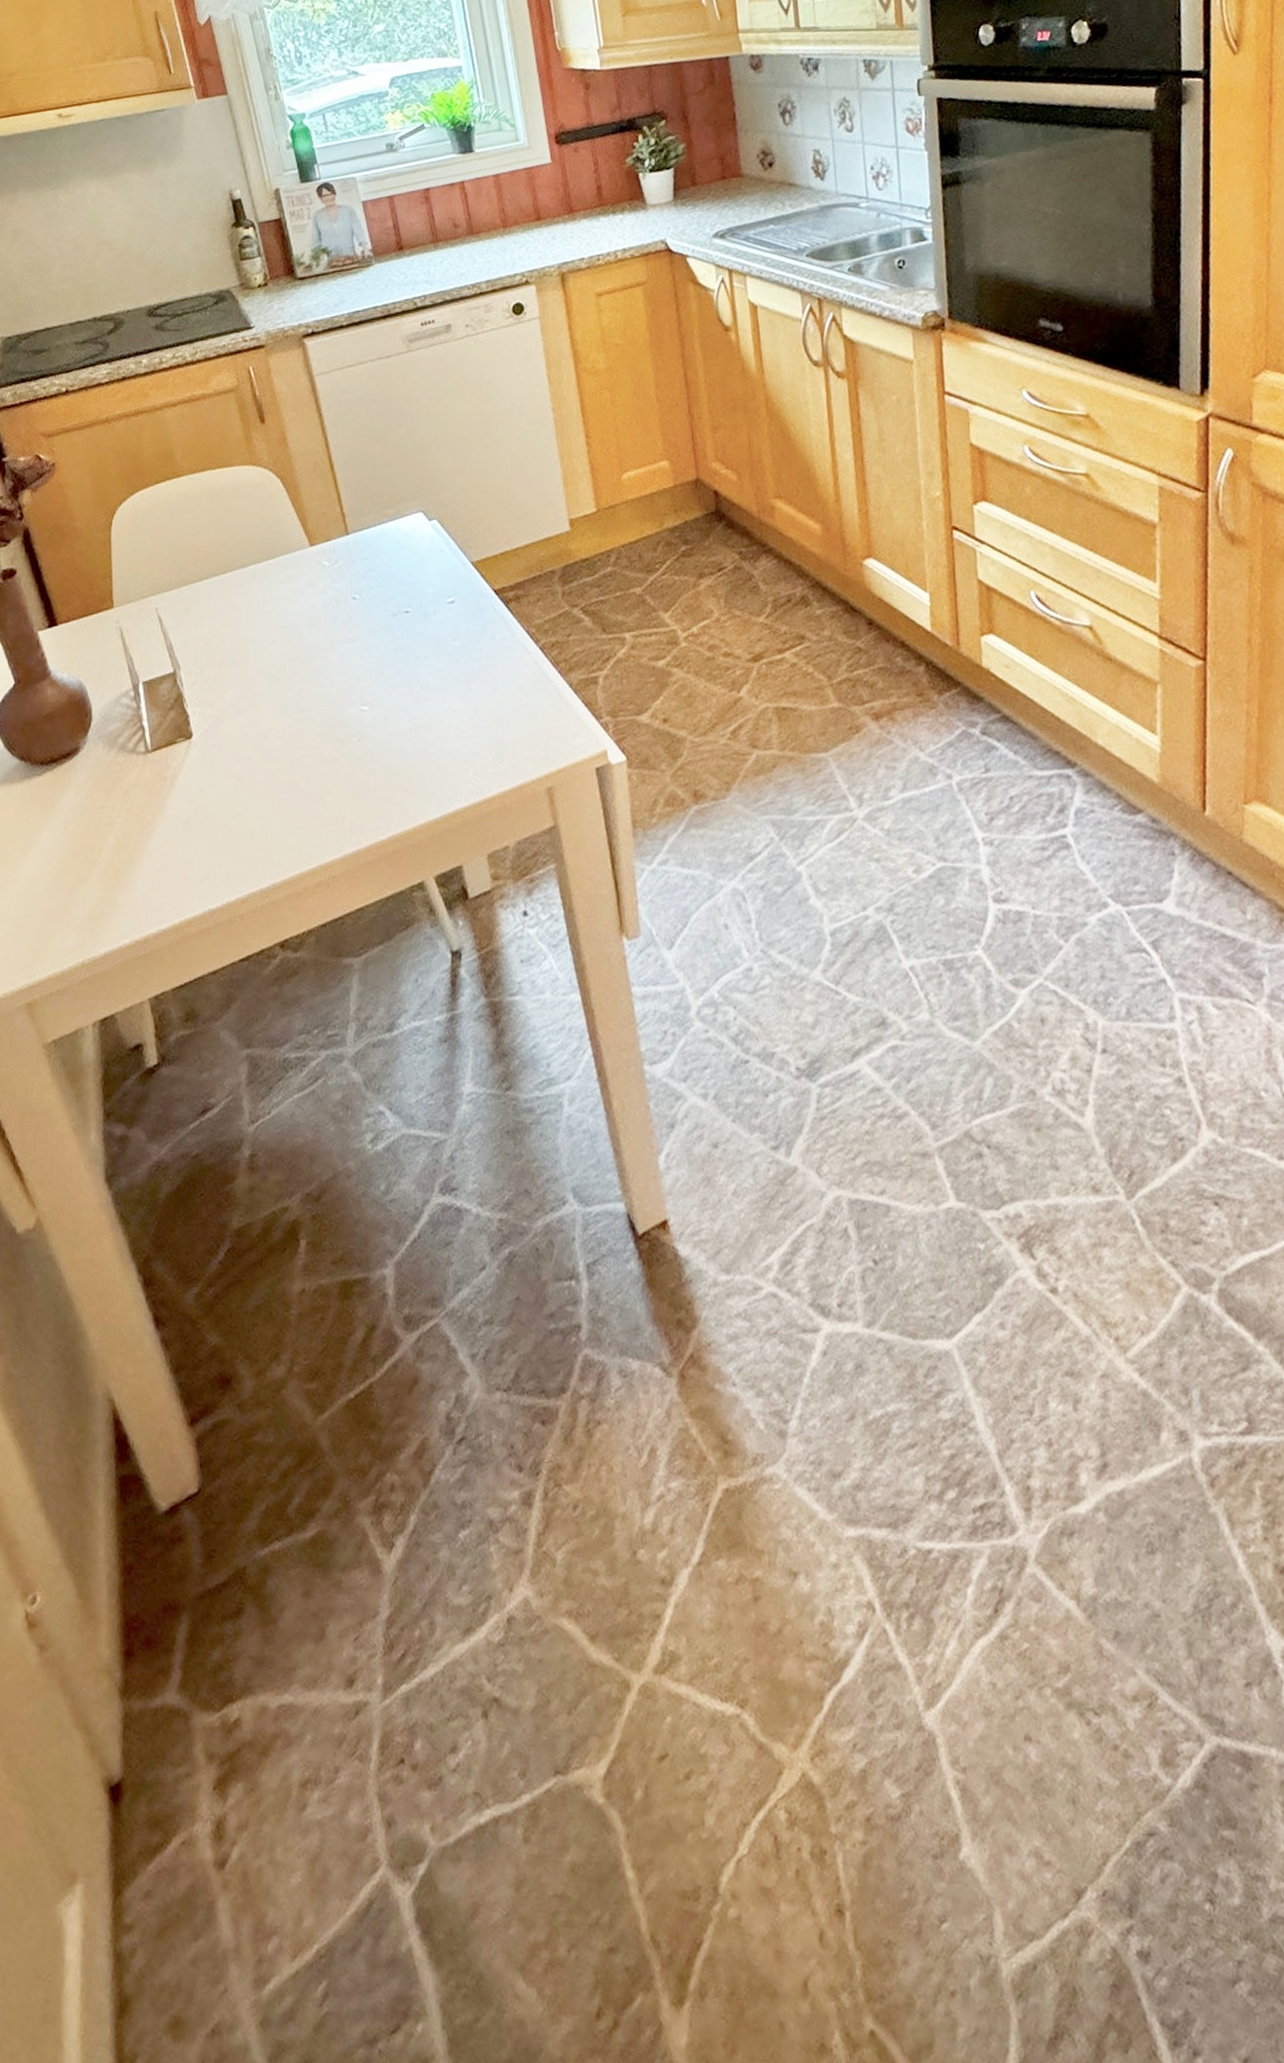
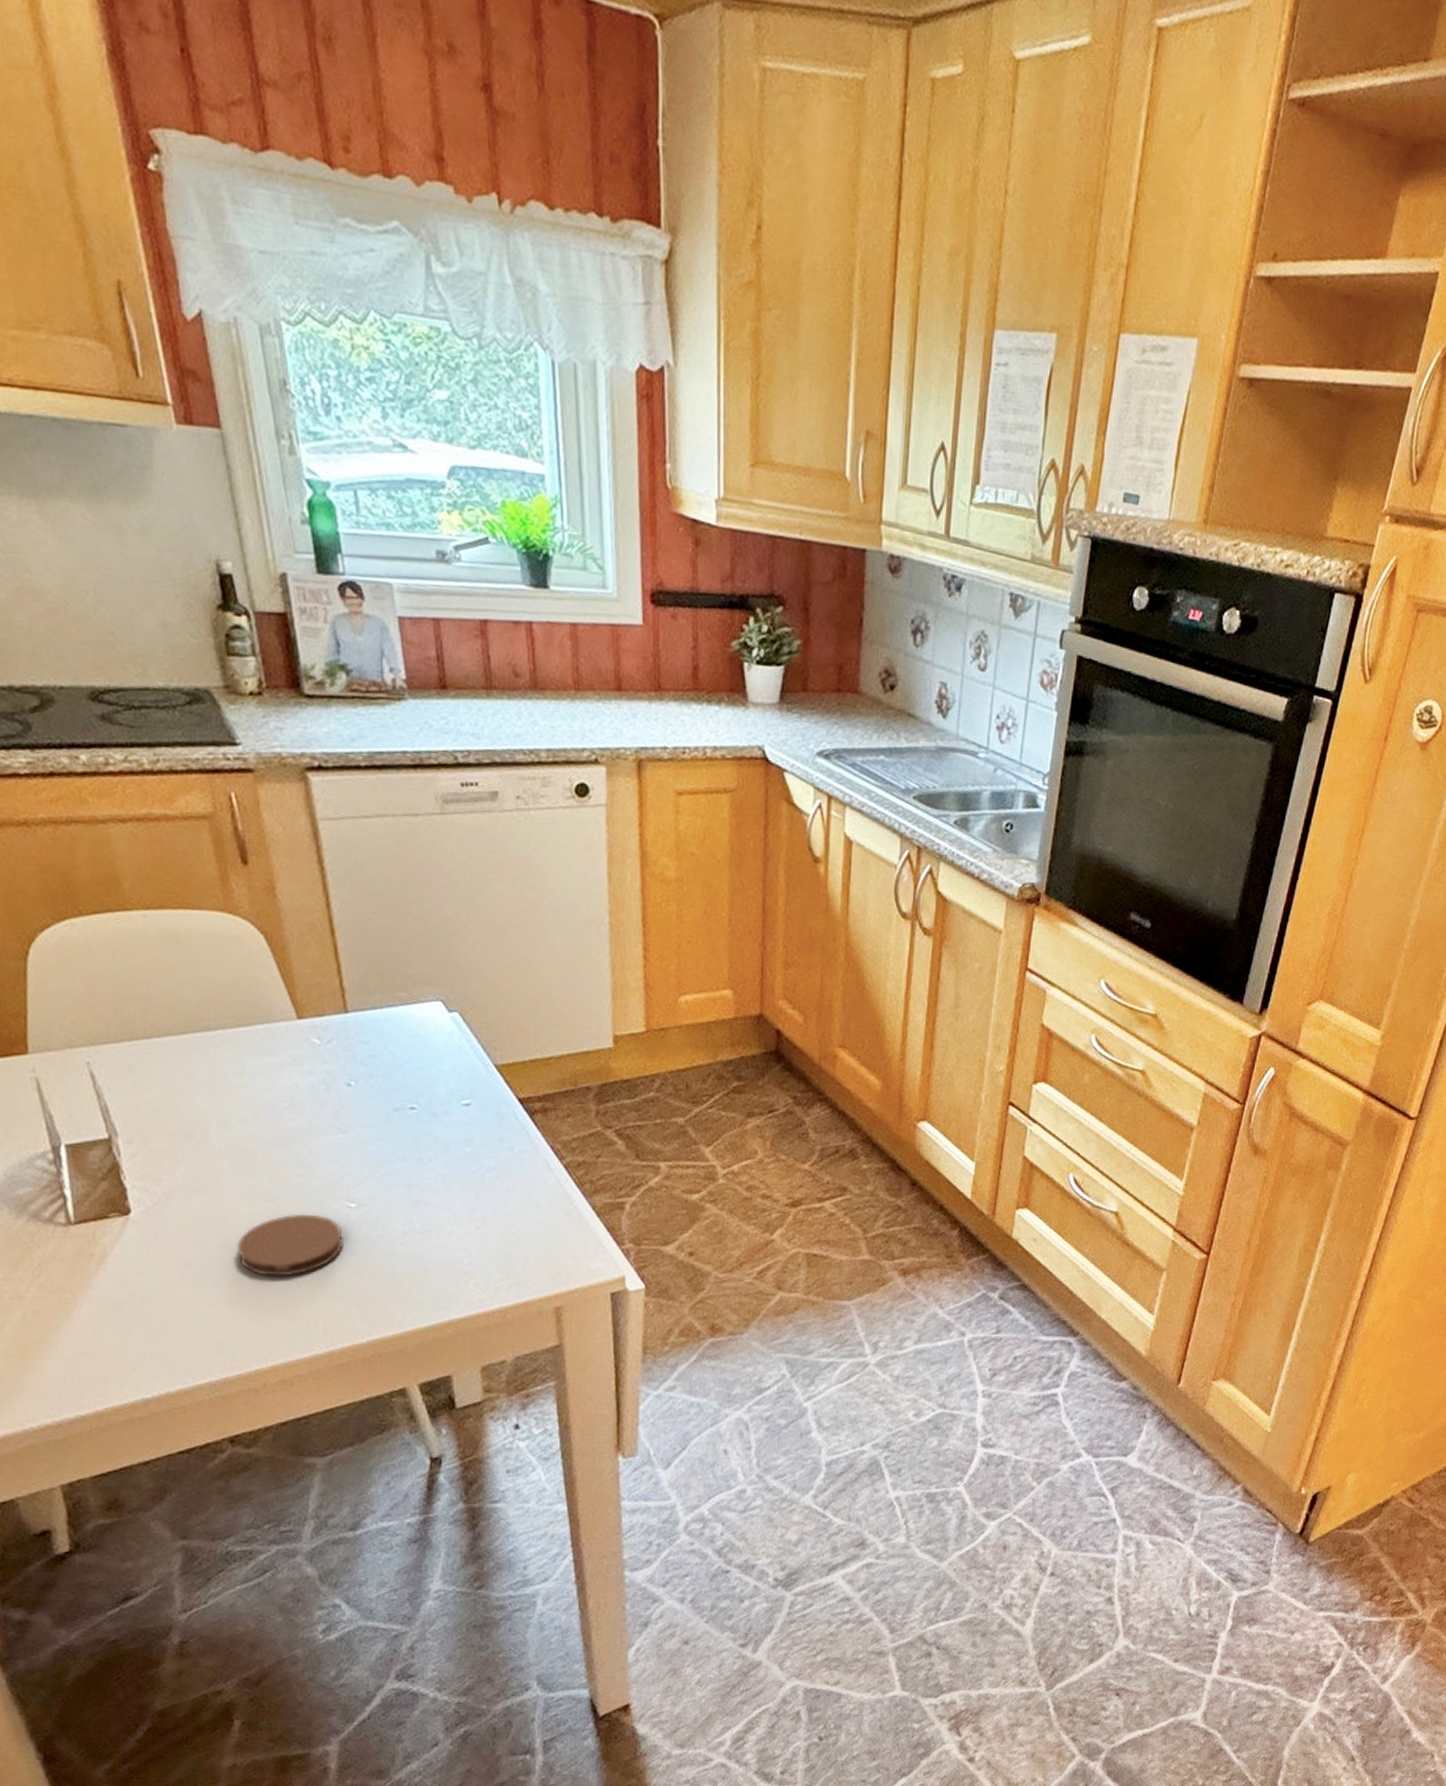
coaster: none [275,721,361,783] -> present [237,1214,343,1277]

